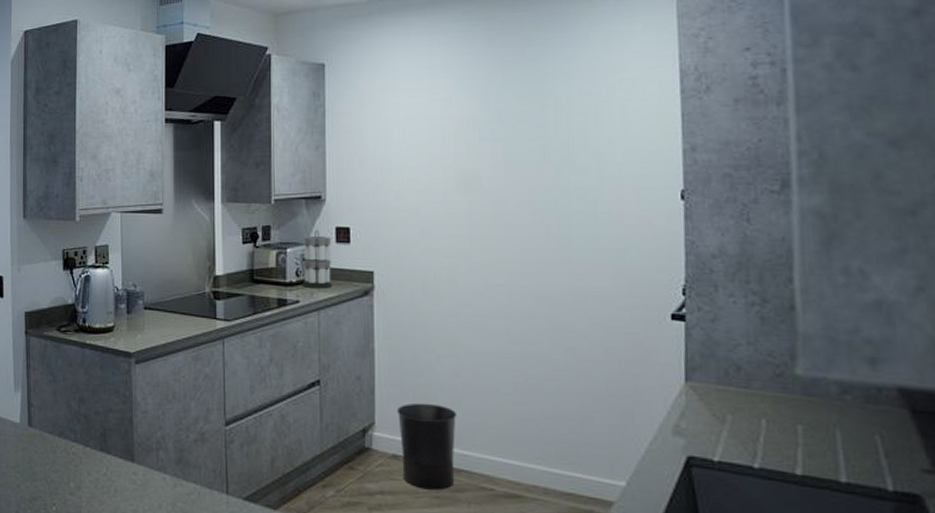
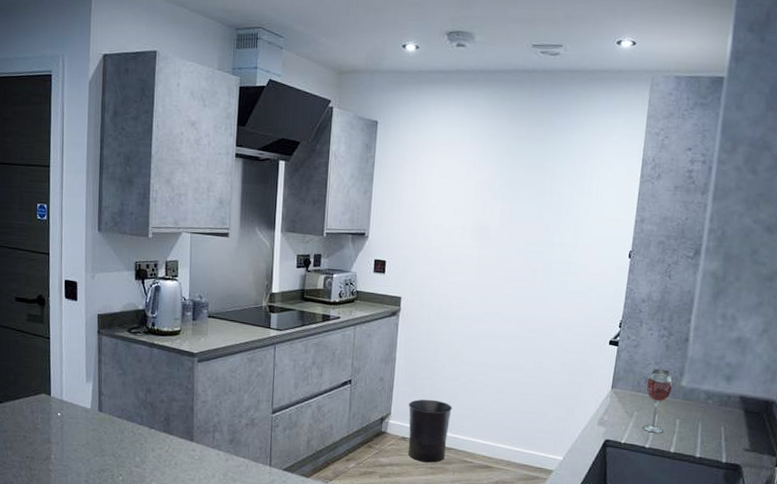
spice rack: present [303,230,332,288] -> none [344,260,371,308]
wineglass: none [739,351,782,446] -> present [642,368,673,433]

